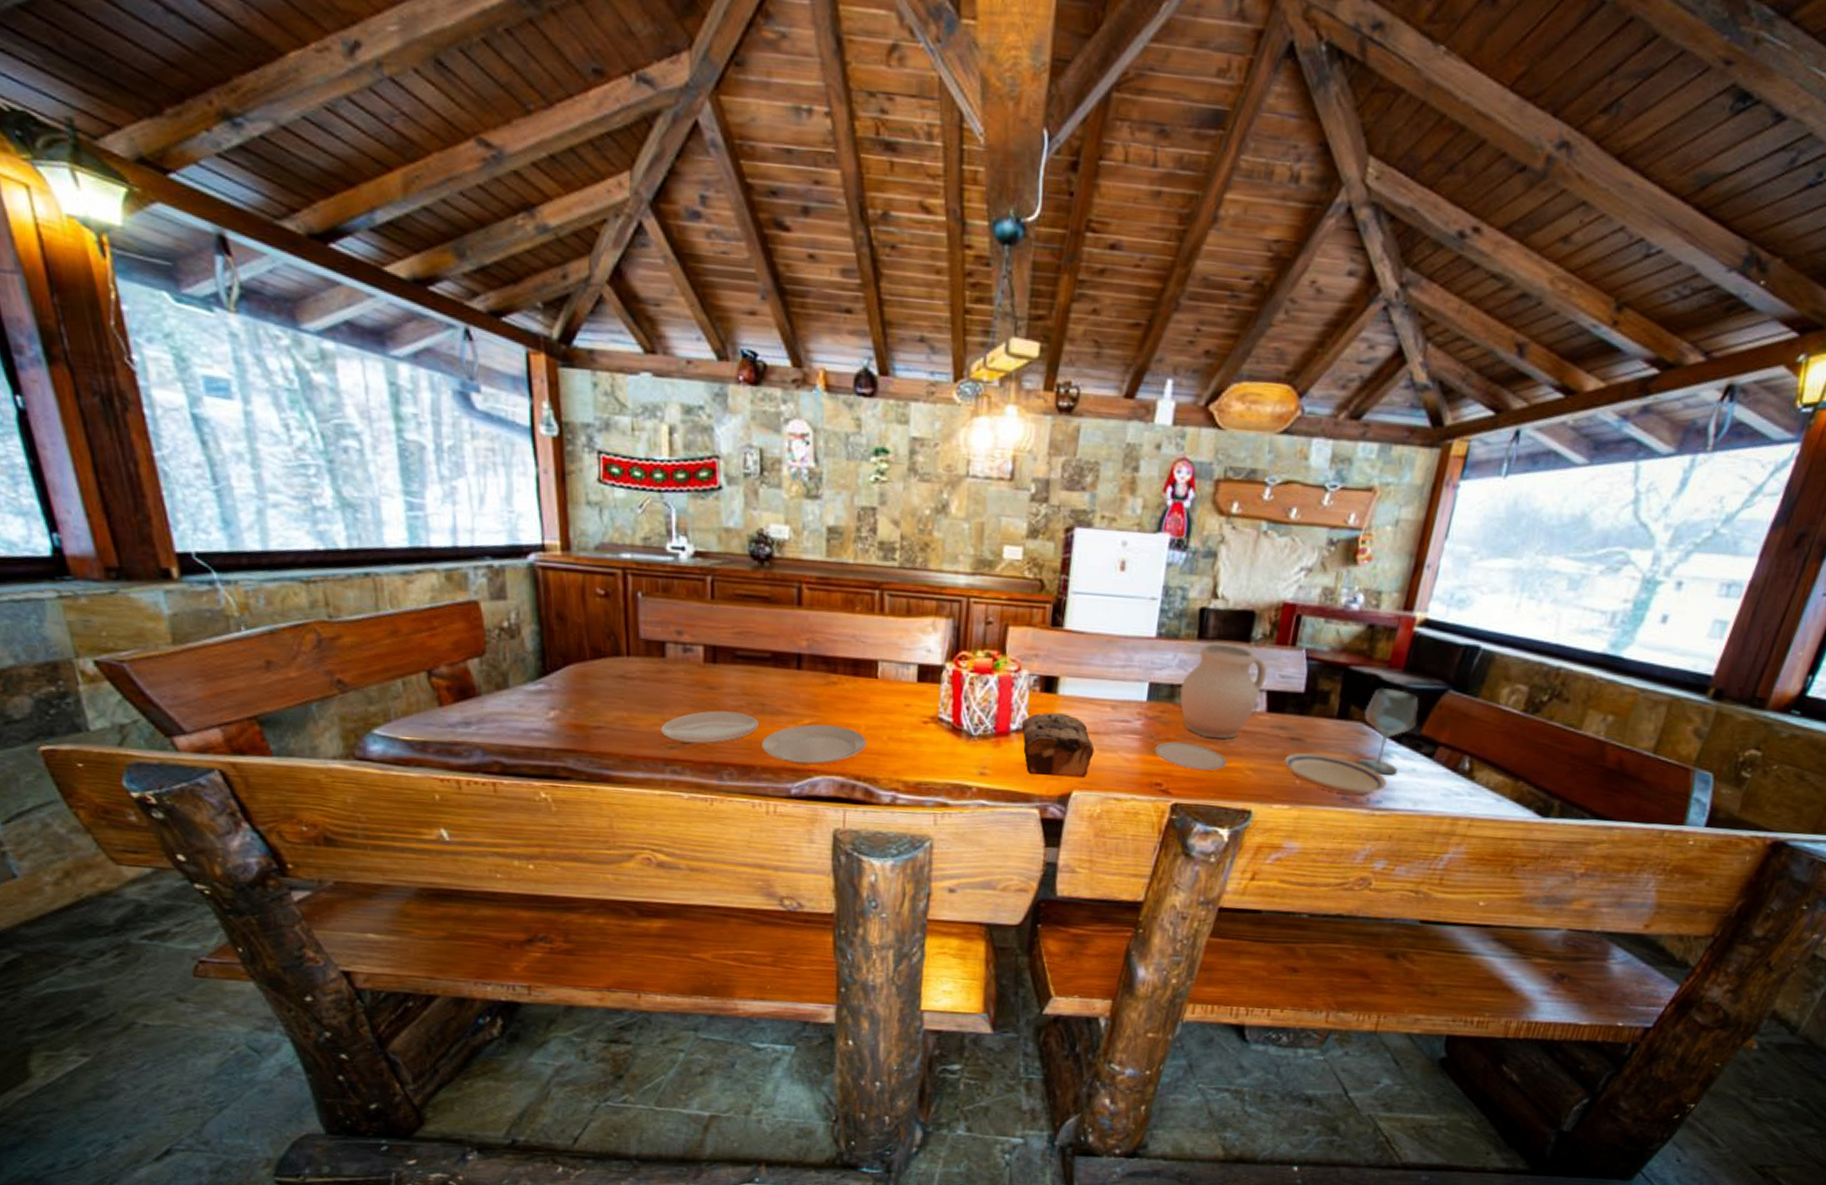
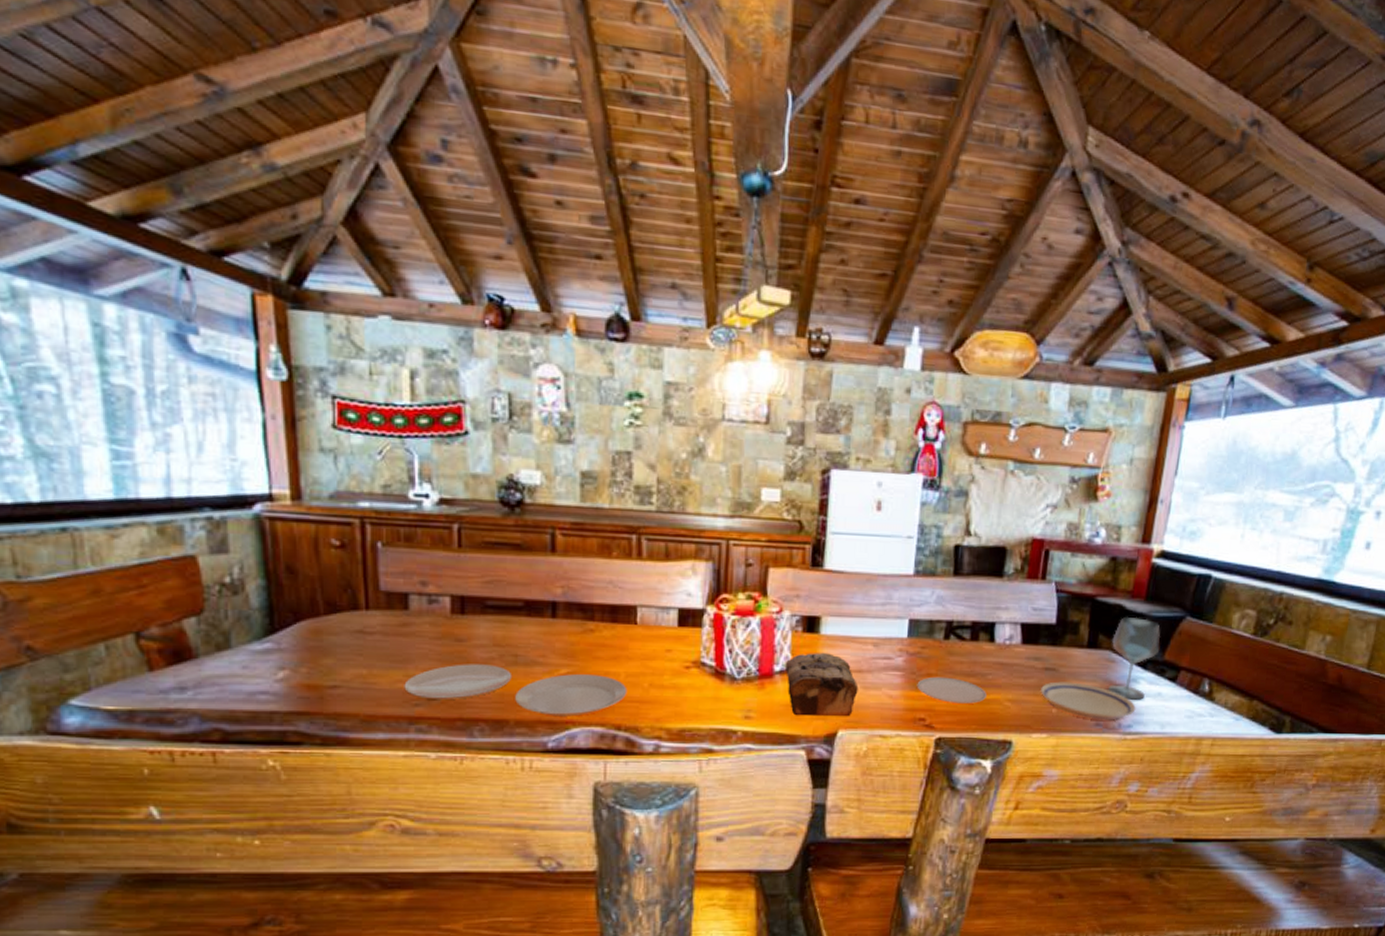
jug: present [1180,642,1267,739] -> none [939,578,1020,672]

